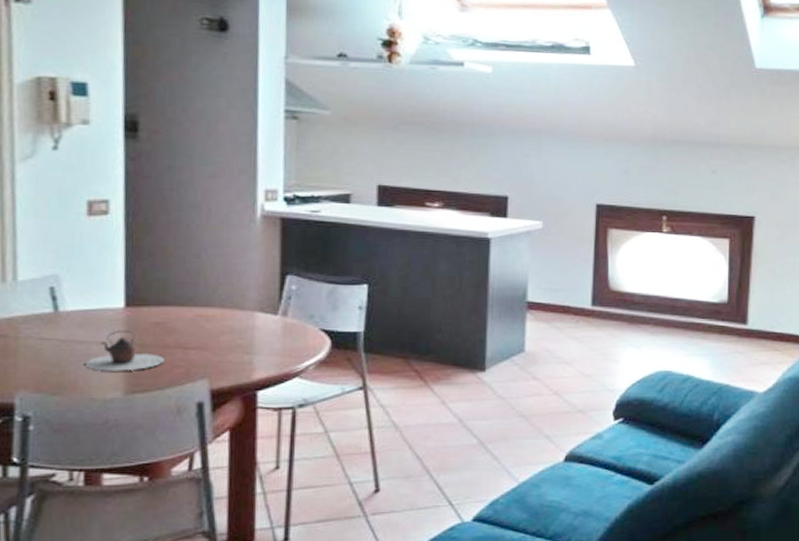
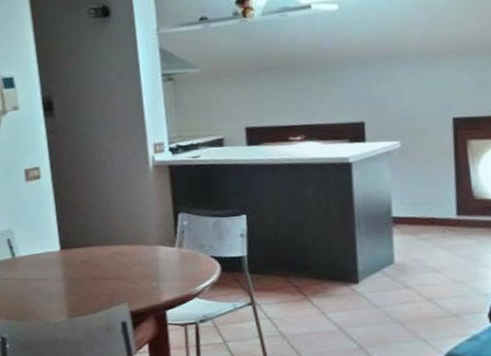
teapot: present [85,330,164,371] -> none [38,268,93,301]

